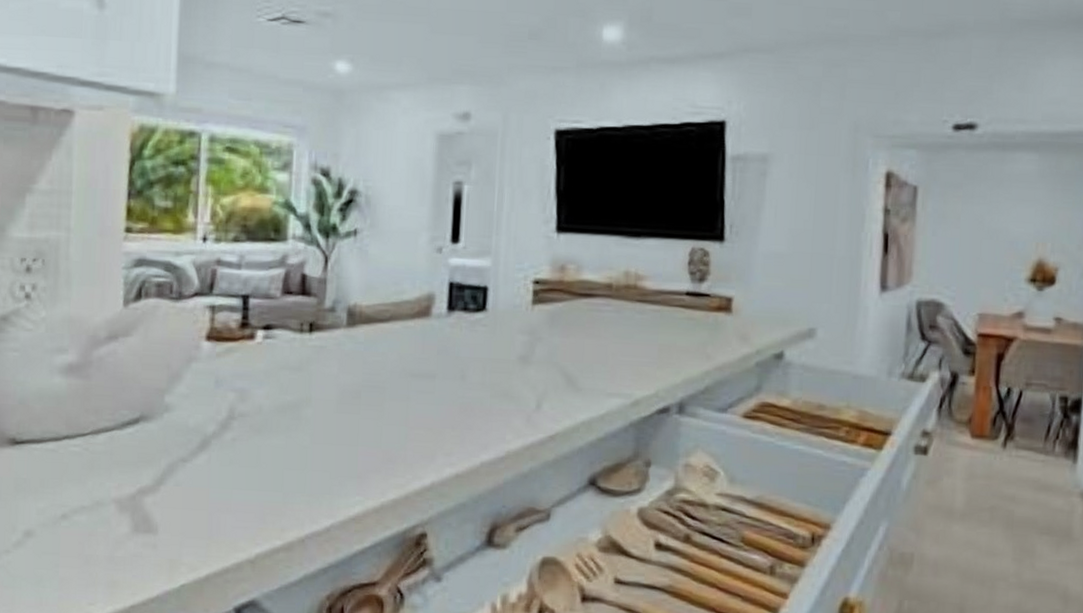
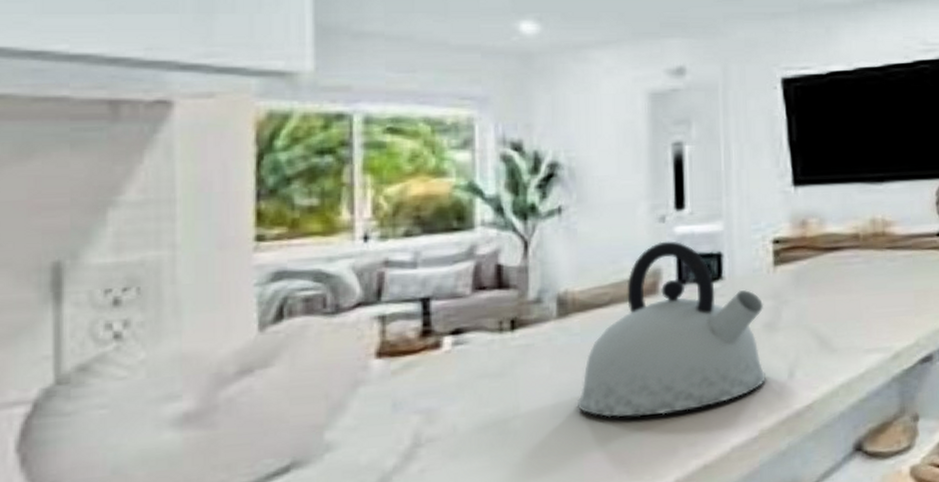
kettle: none [356,270,521,424] -> present [576,241,766,418]

